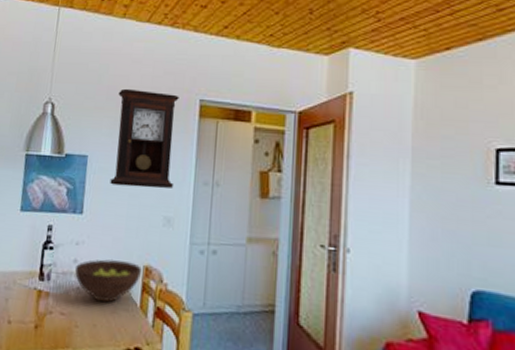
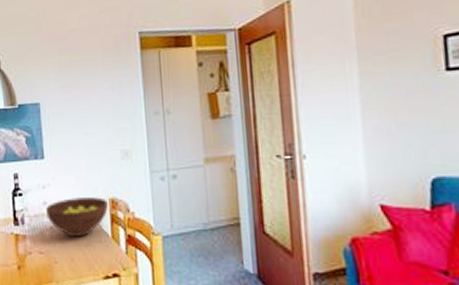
pendulum clock: present [110,88,179,189] -> none [59,31,127,128]

